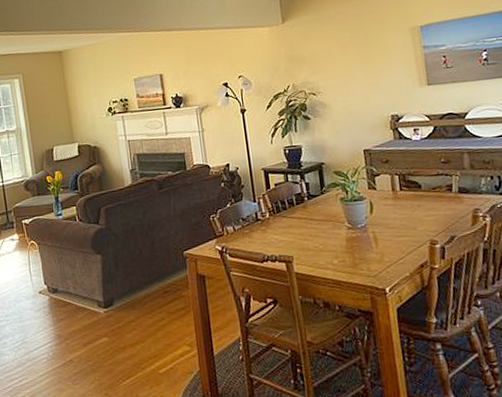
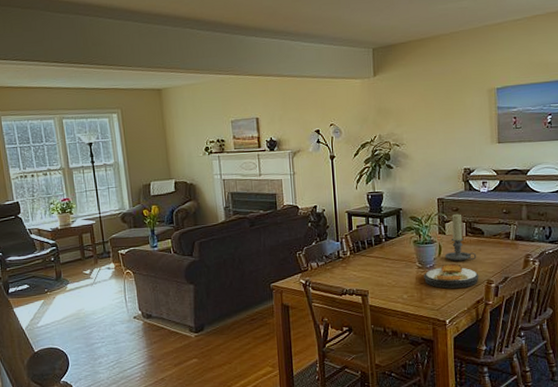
plate: none [355,222,420,252] -> present [424,263,479,289]
candle holder: none [377,166,415,220] -> present [444,214,477,262]

